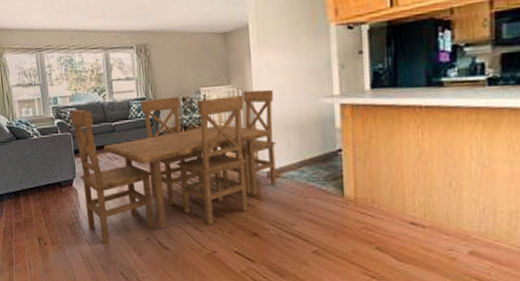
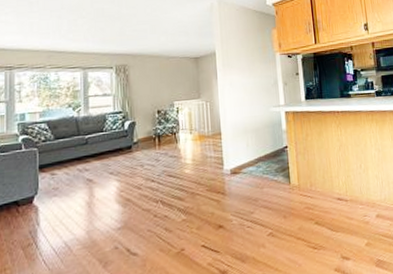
dining set: present [70,89,277,245] -> none [38,101,238,262]

